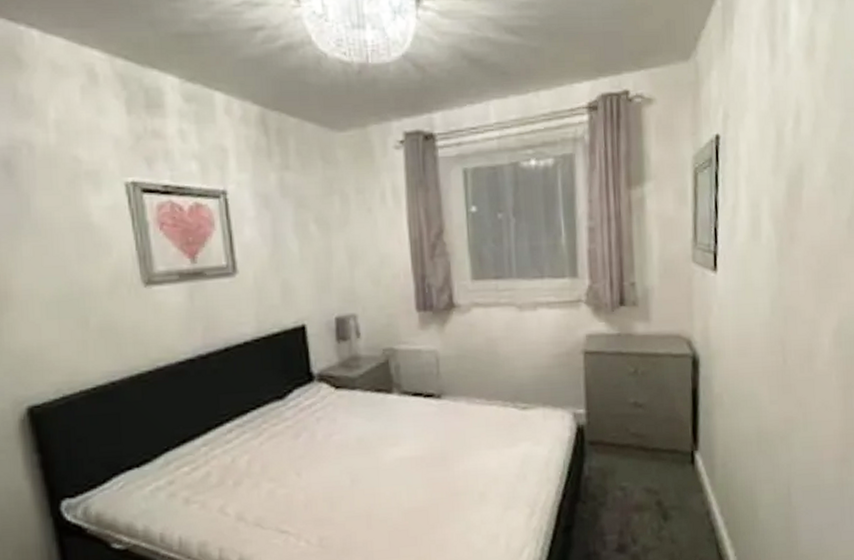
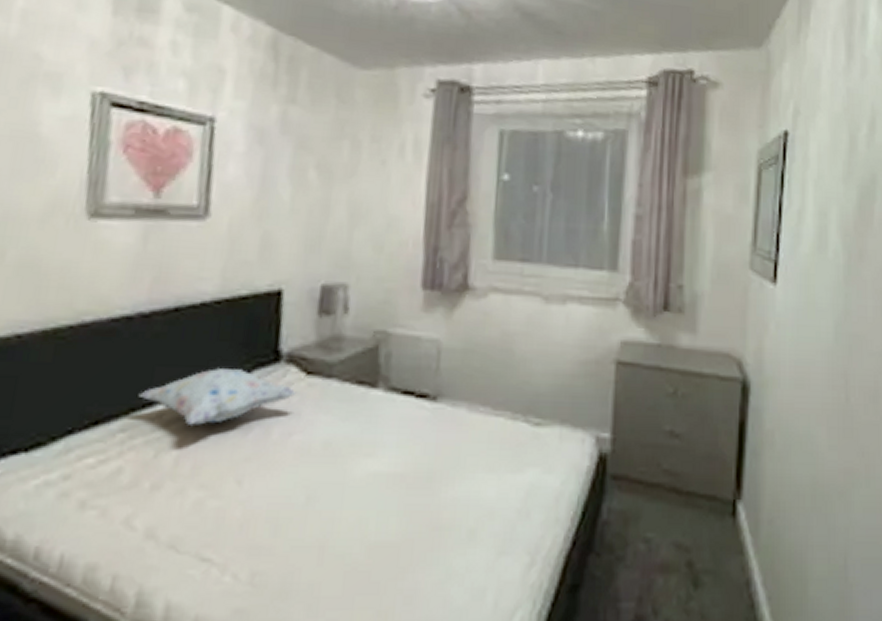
decorative pillow: none [211,390,330,436] -> present [138,368,297,425]

